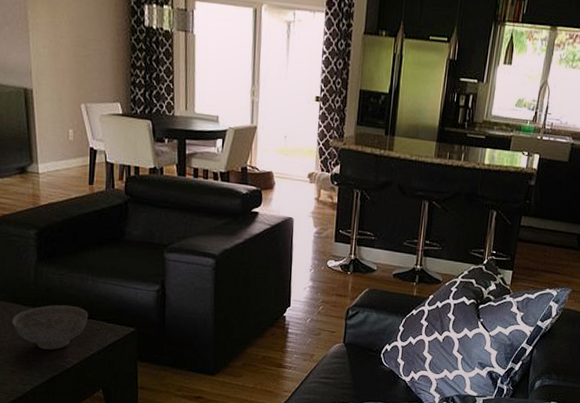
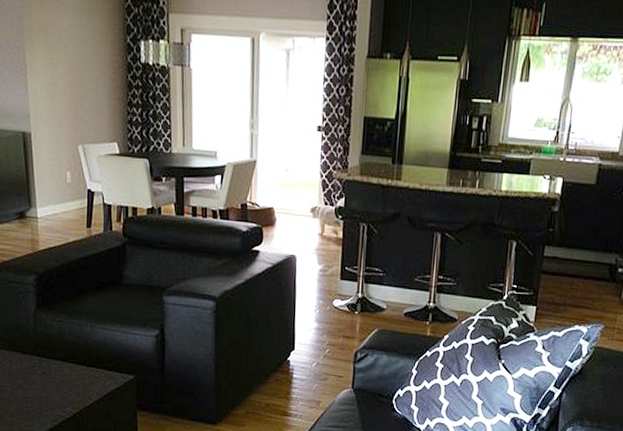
decorative bowl: present [12,304,89,350] -> none [12,352,88,399]

